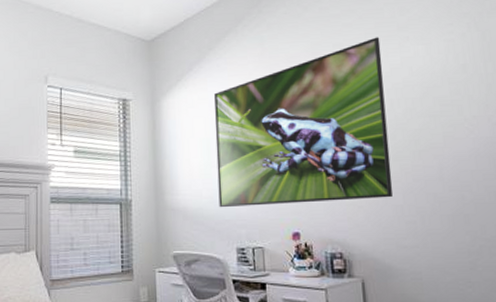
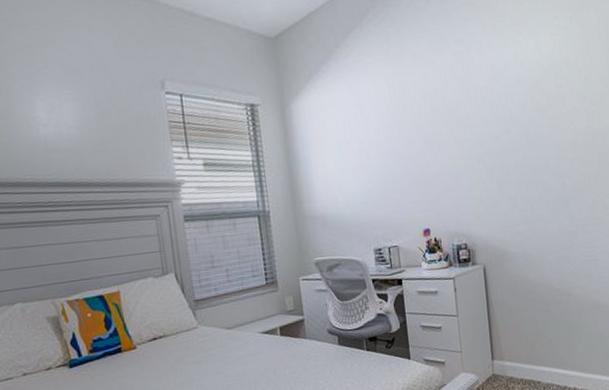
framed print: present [214,37,393,208] -> none [344,31,508,212]

